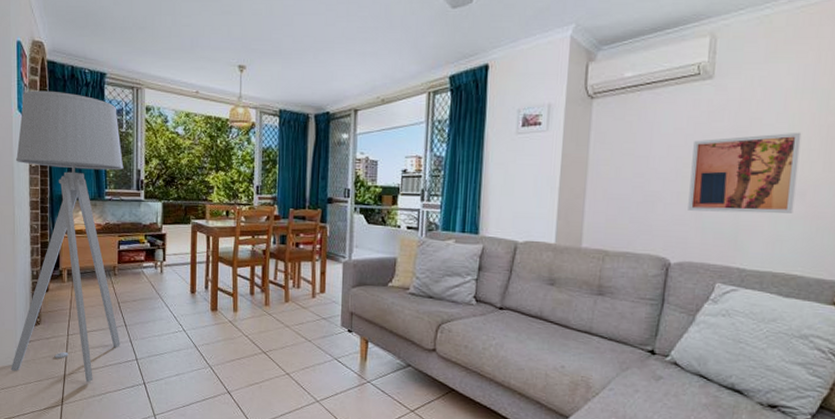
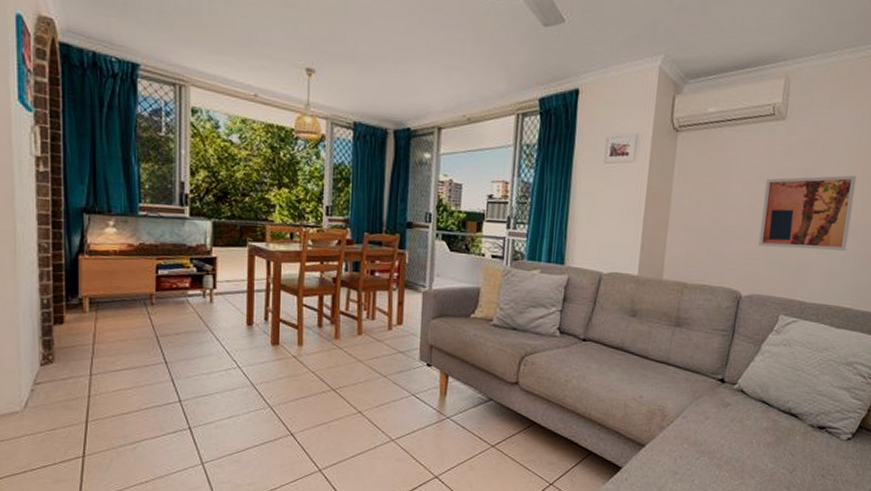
floor lamp: present [11,90,124,383] -> none [13,77,163,430]

